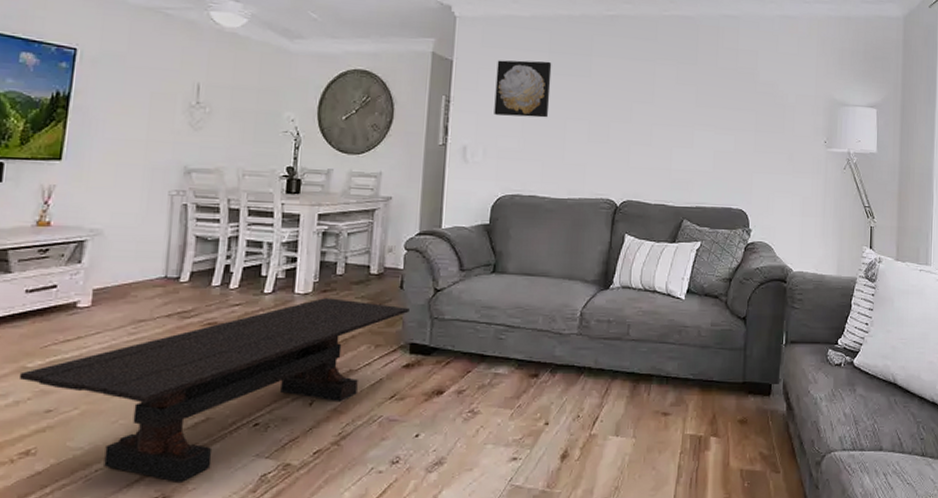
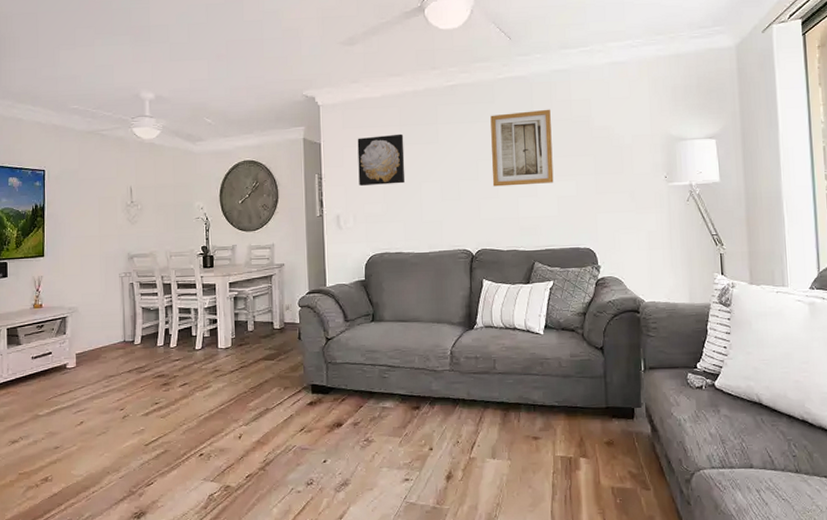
coffee table: present [18,298,409,482] -> none [34,350,308,501]
wall art: none [646,54,716,136] -> present [490,109,554,187]

